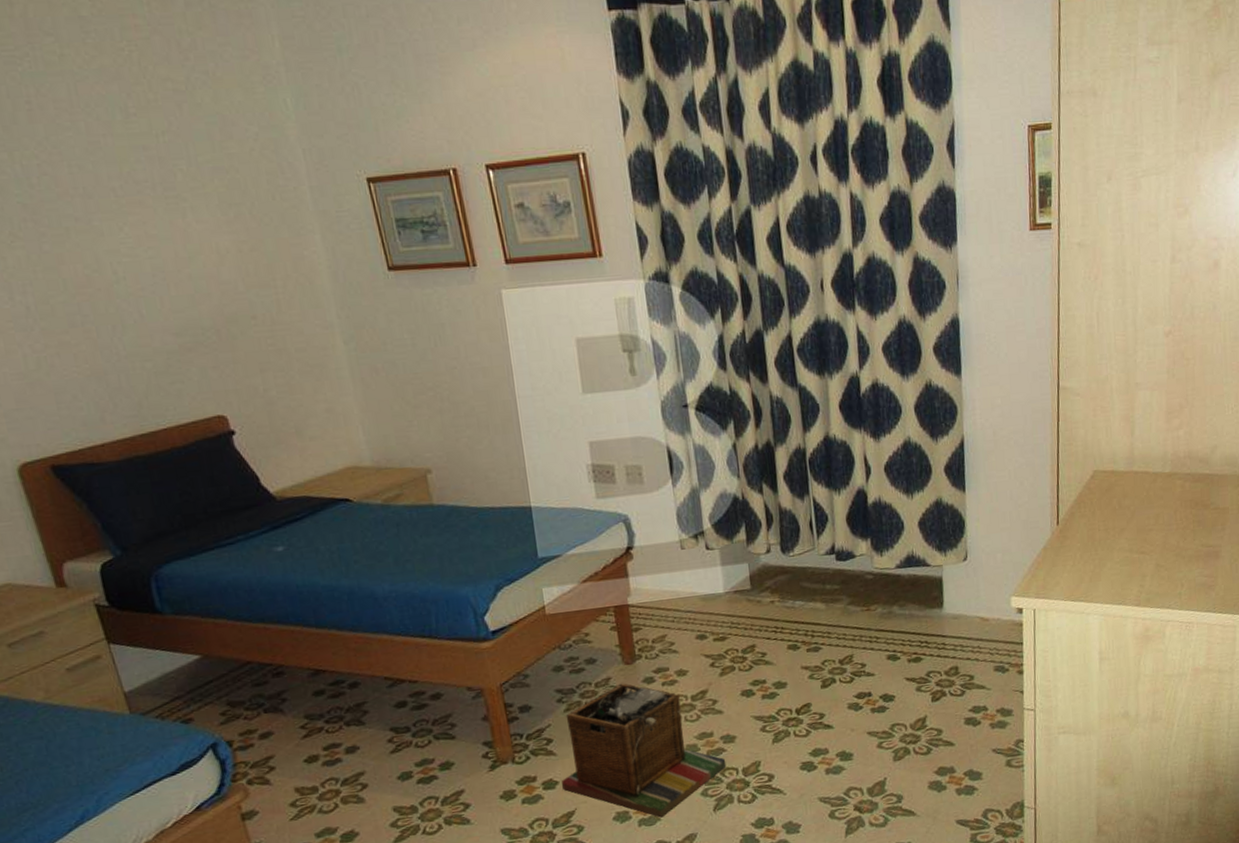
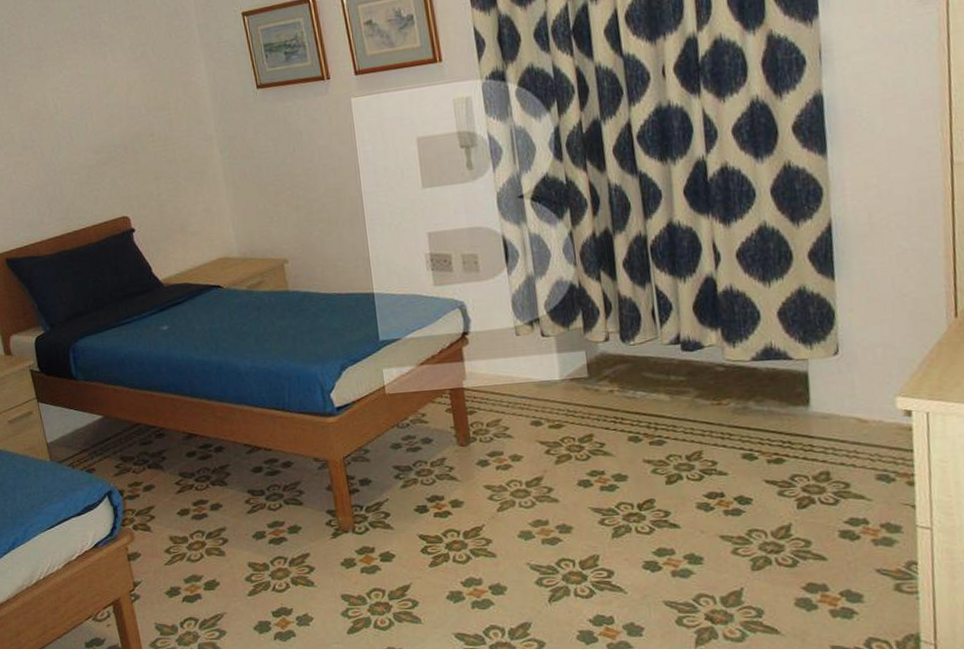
laundry basket: present [562,683,727,818] -> none [398,464,563,602]

